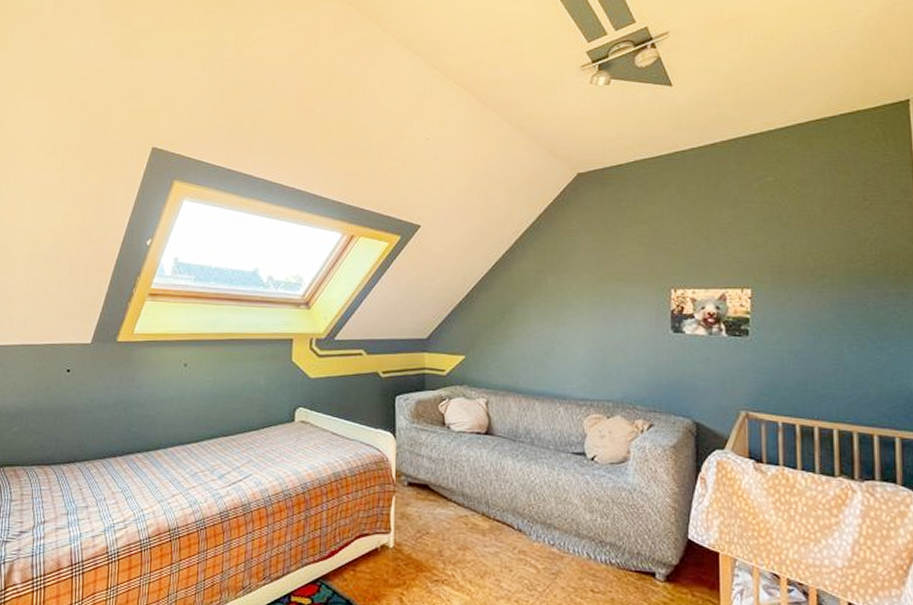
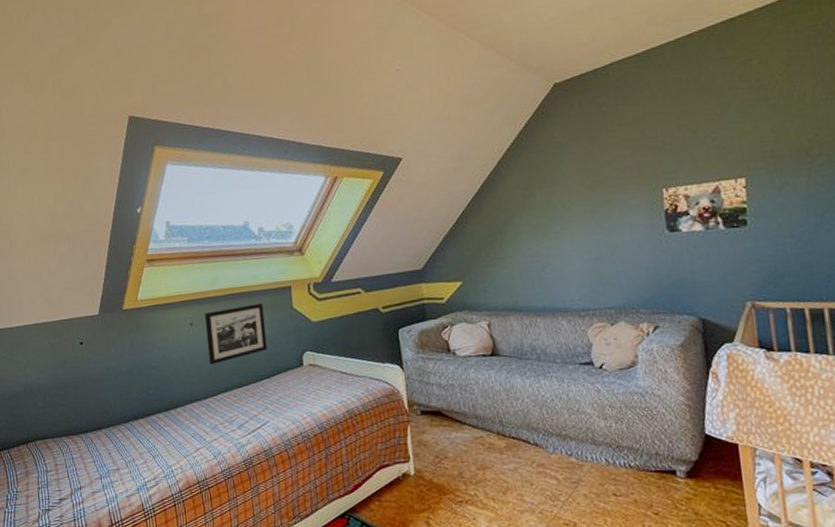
picture frame: none [198,352,262,409] -> present [204,303,268,365]

